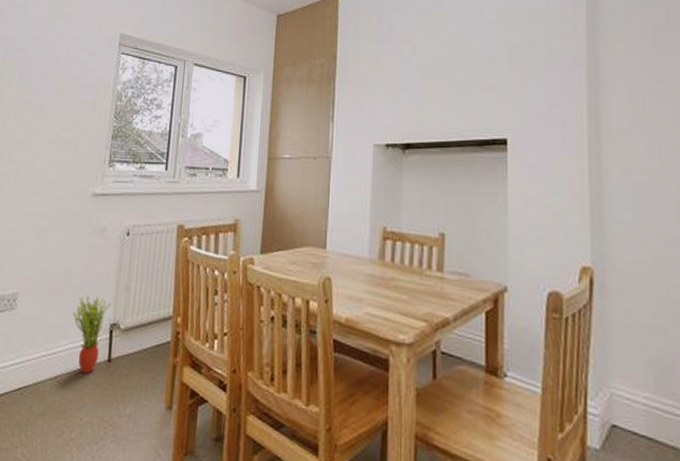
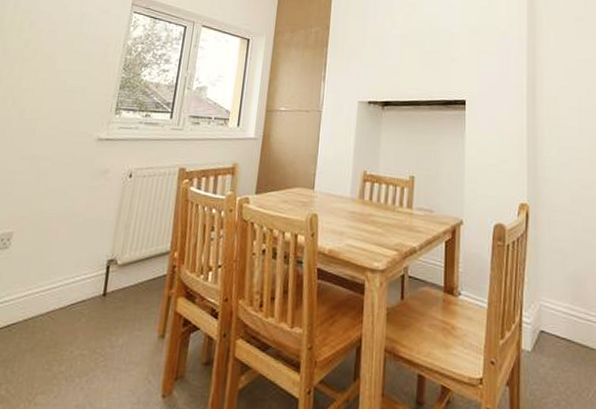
potted plant: present [72,294,112,373] -> none [69,233,110,307]

